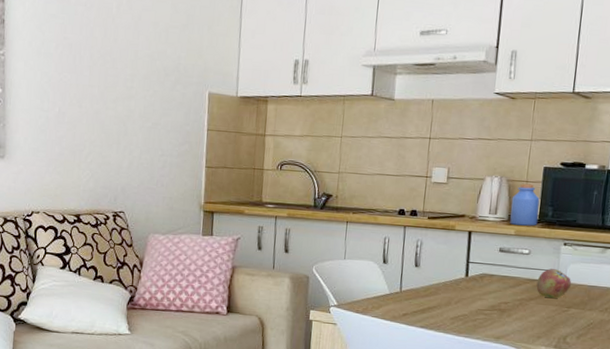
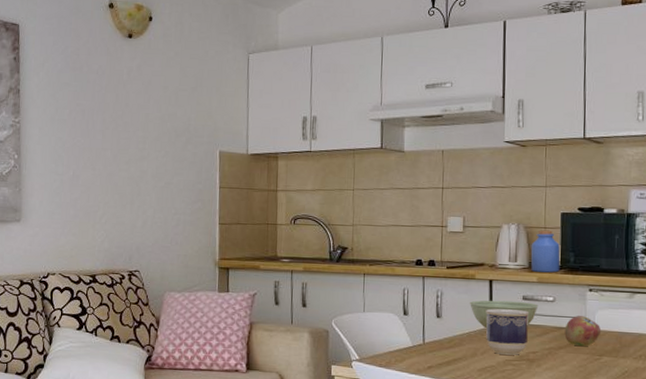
bowl: none [448,251,514,279] -> present [470,300,539,329]
cup: none [461,259,505,305] -> present [486,308,530,355]

